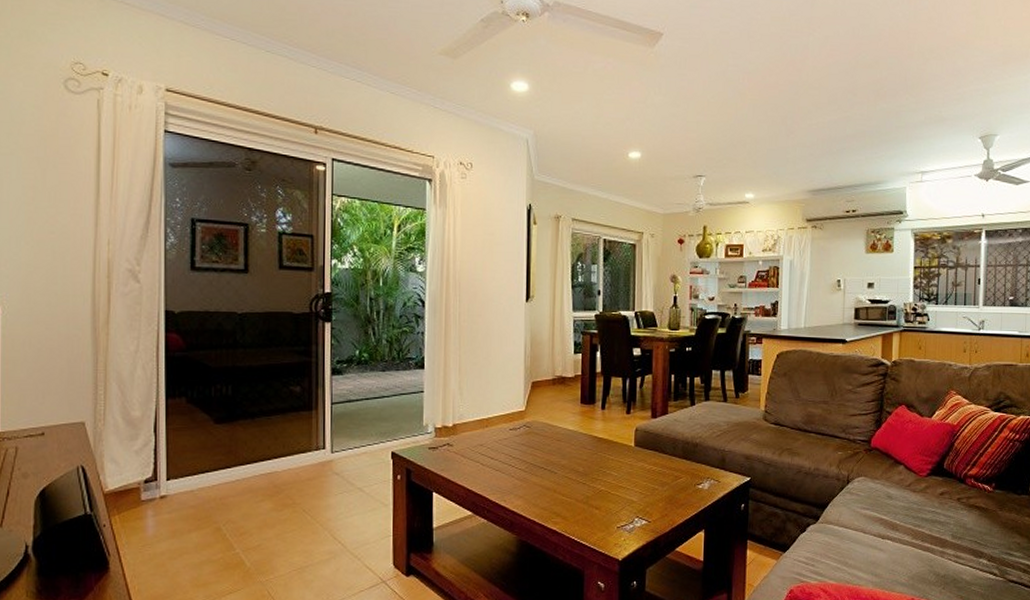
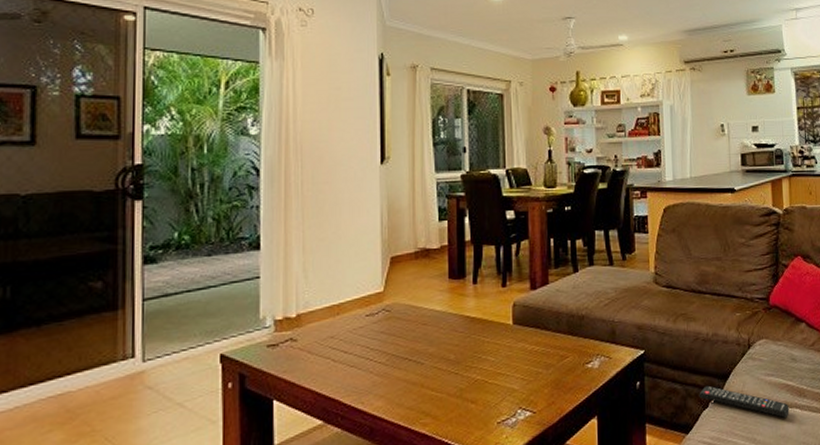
remote control: none [797,513,882,547] -> present [699,385,790,418]

